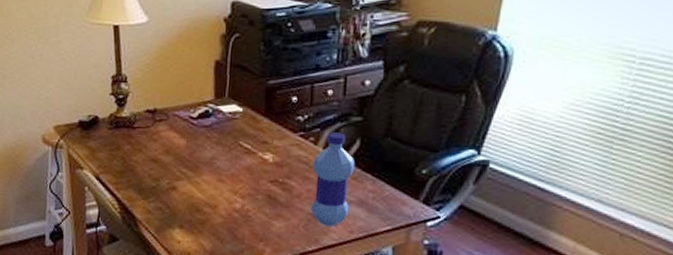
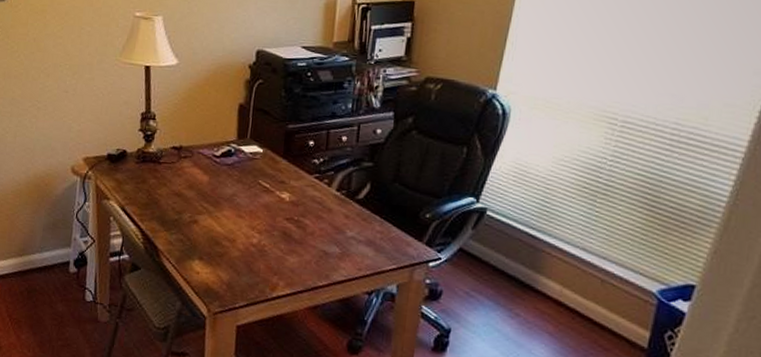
water bottle: present [310,132,356,226] -> none [322,176,366,263]

